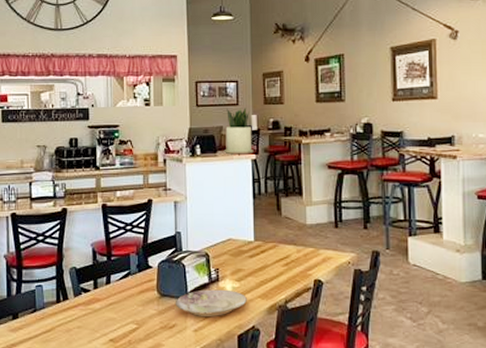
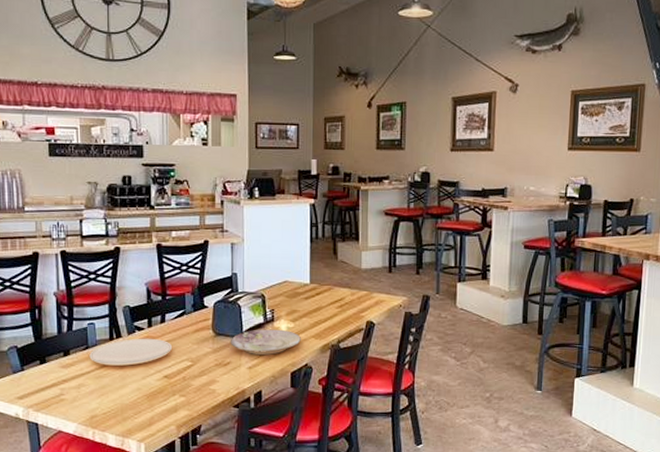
plate: none [37,300,118,329] -> present [89,338,173,366]
planter: present [223,107,254,155] -> none [282,151,313,199]

